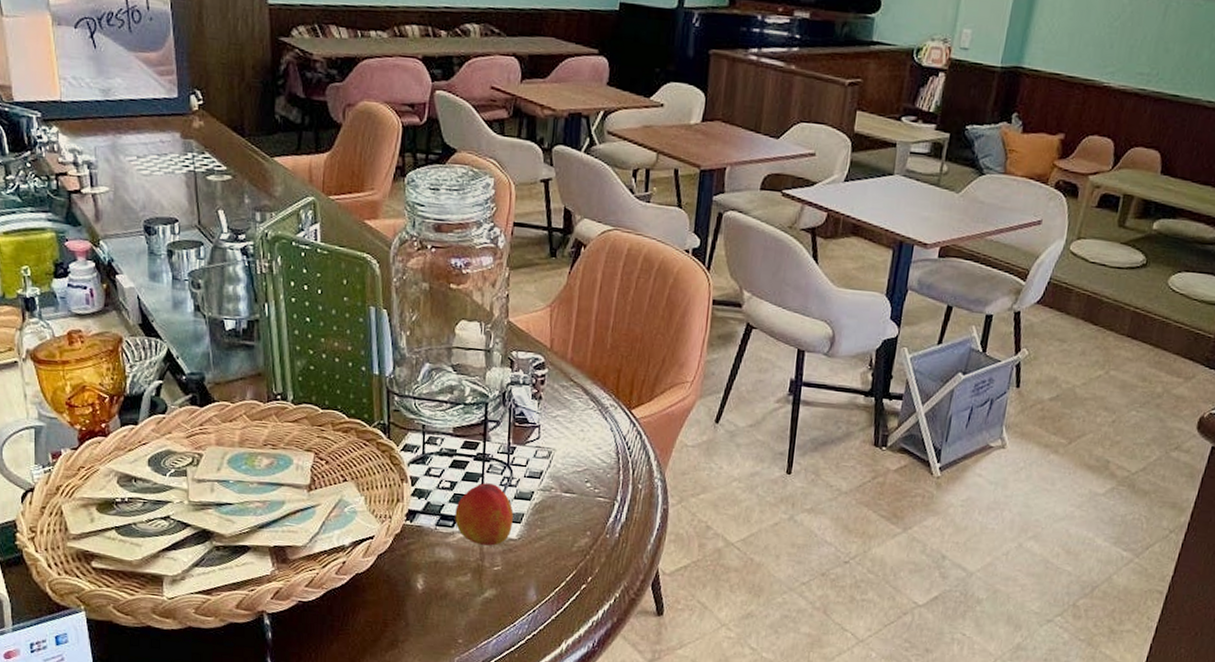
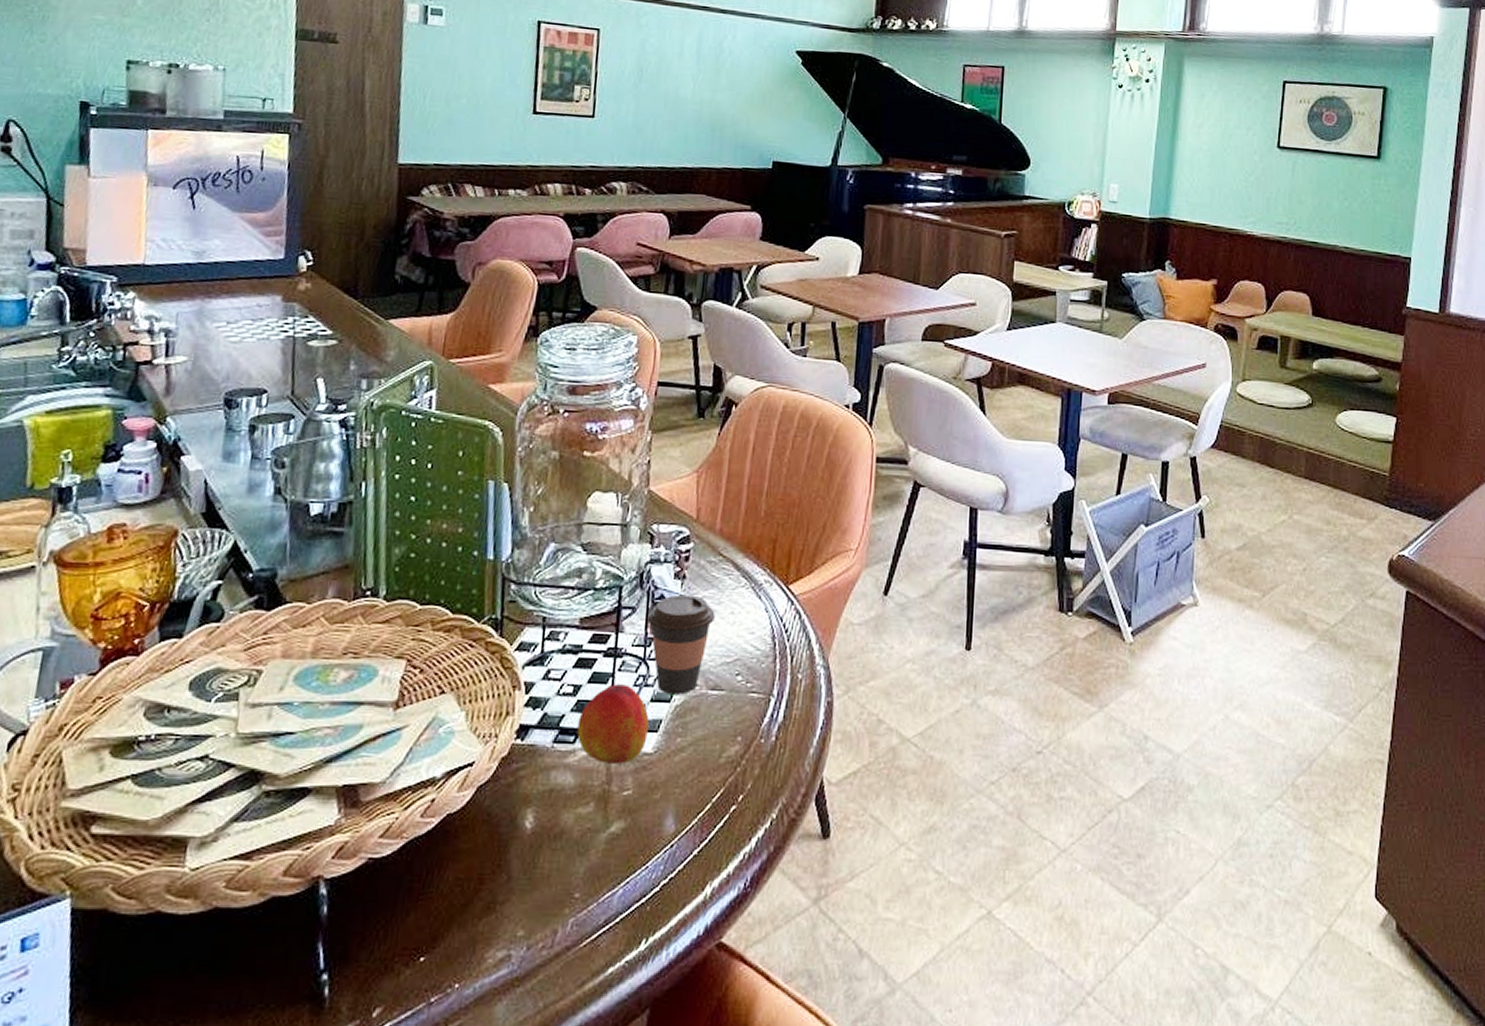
coffee cup: none [510,412,568,495] -> present [647,594,715,695]

